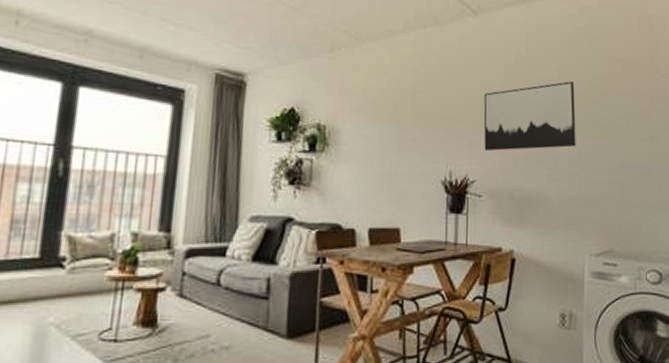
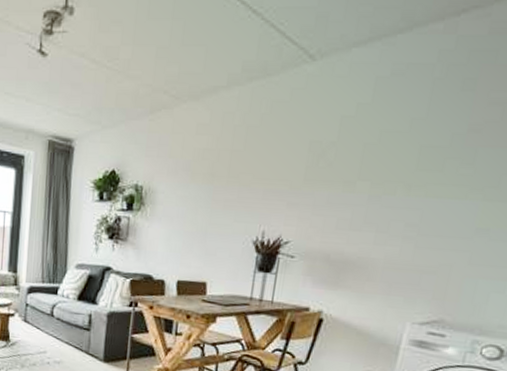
wall art: present [483,81,576,152] -> none [303,133,431,213]

